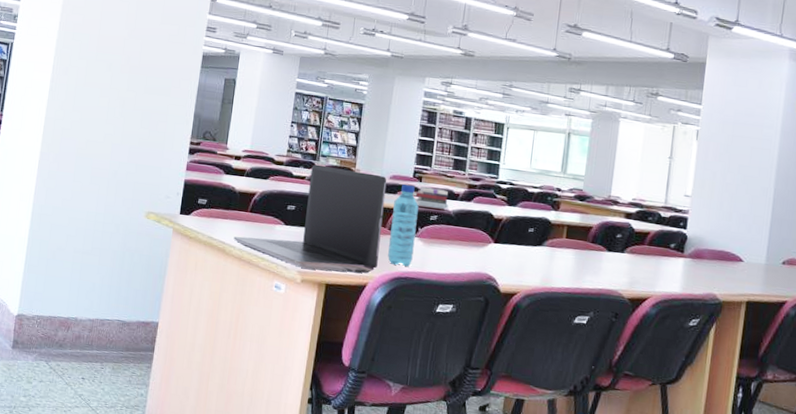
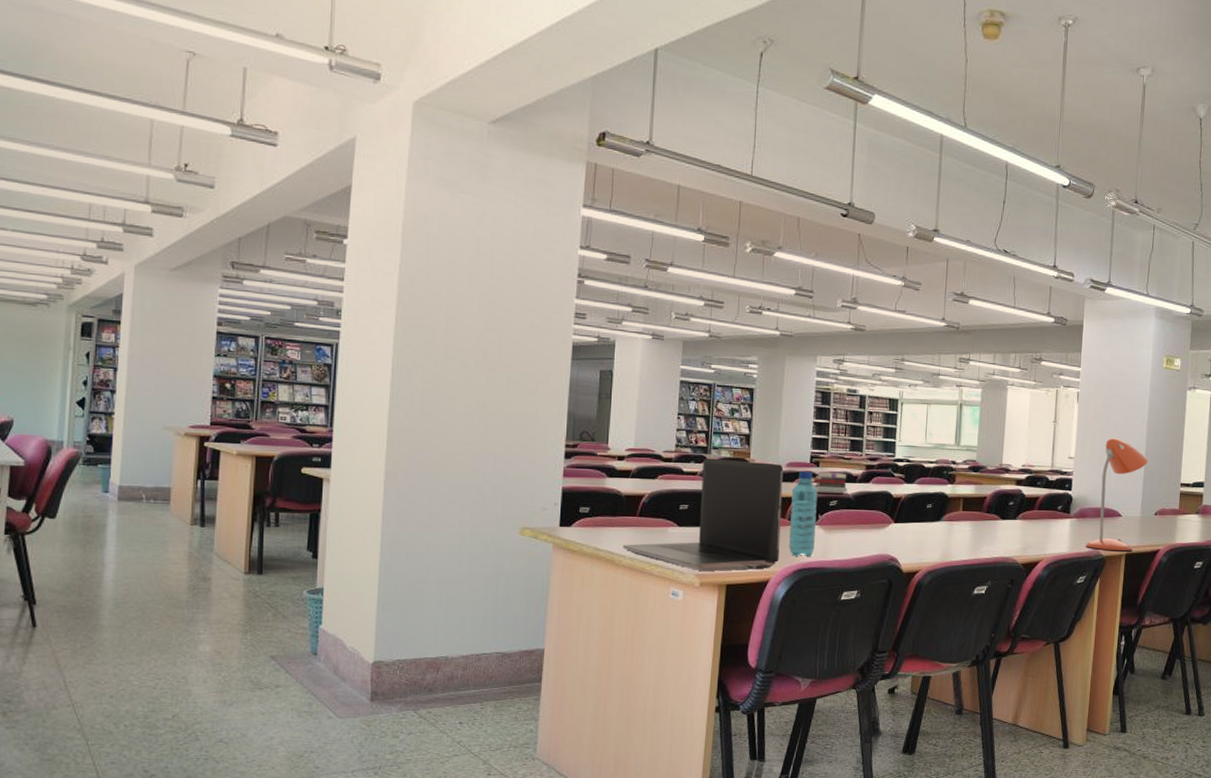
desk lamp: none [701,179,777,301] -> present [1086,437,1149,553]

